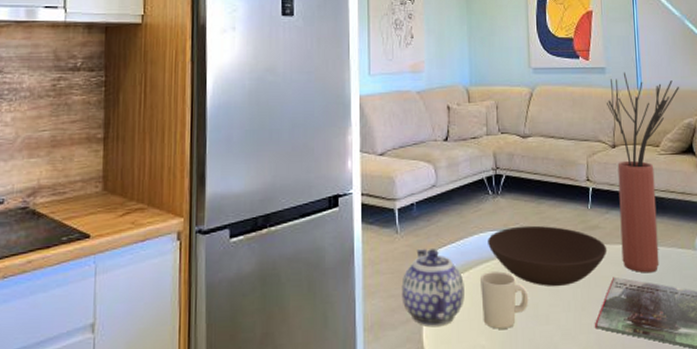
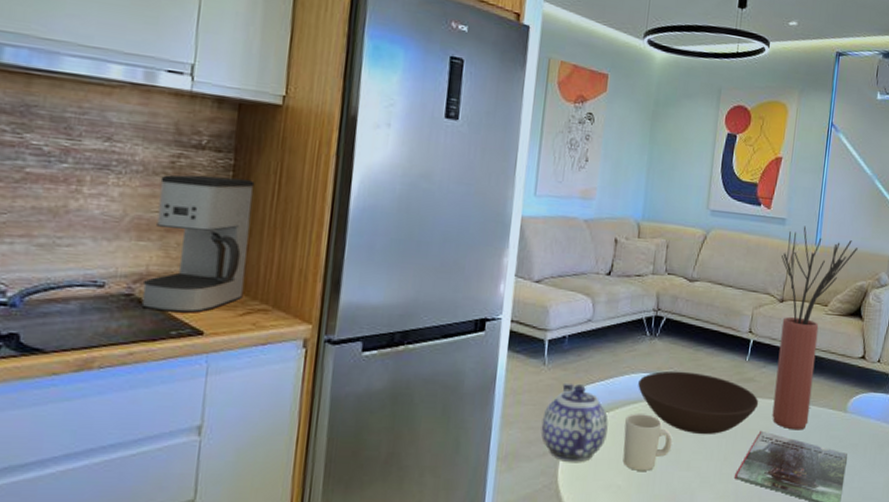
coffee maker: none [35,93,124,220] -> present [141,174,255,313]

